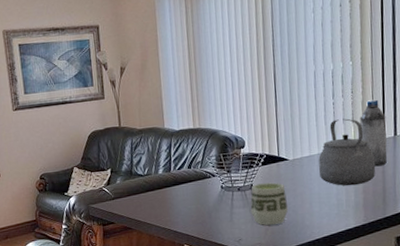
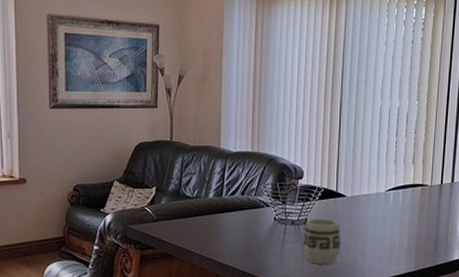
tea kettle: present [318,118,376,186] -> none [376,159,431,230]
water bottle: present [360,99,387,166] -> none [420,143,445,211]

